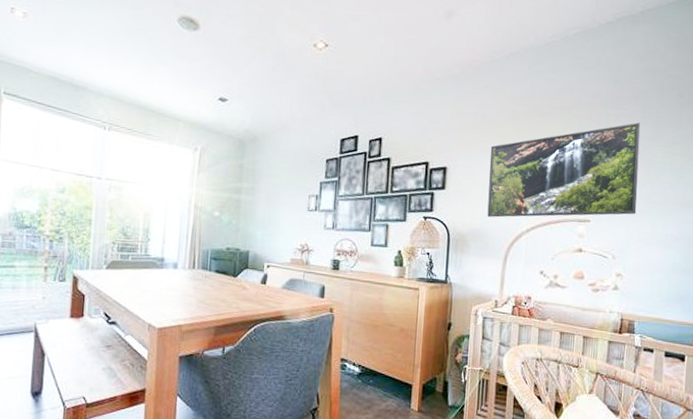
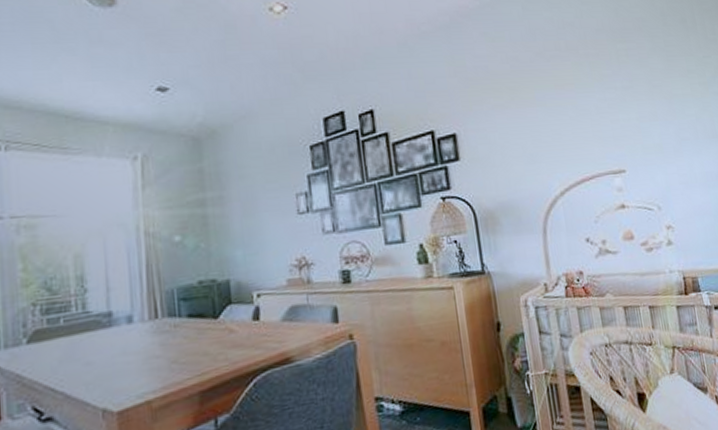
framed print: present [487,122,641,218] -> none [500,54,670,185]

